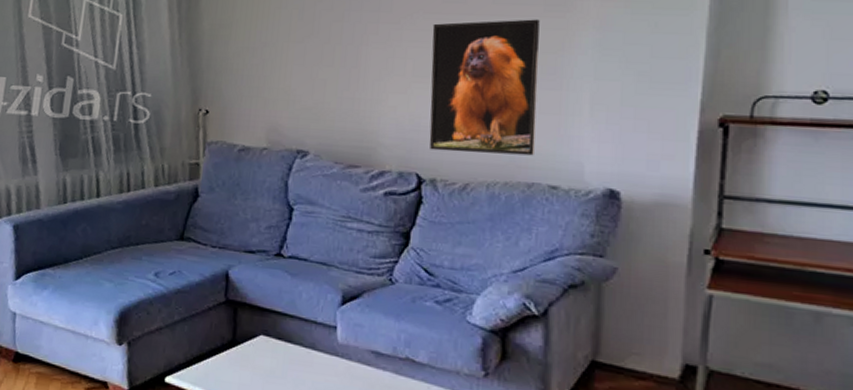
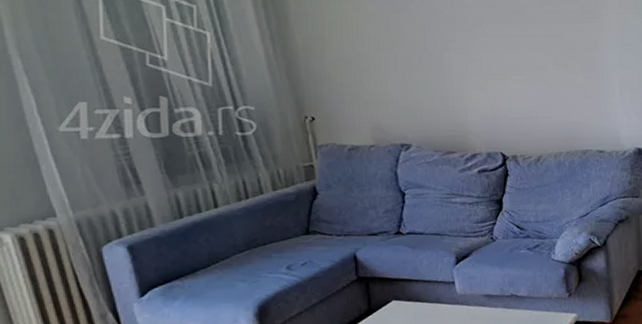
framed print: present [429,19,540,156] -> none [499,24,585,133]

